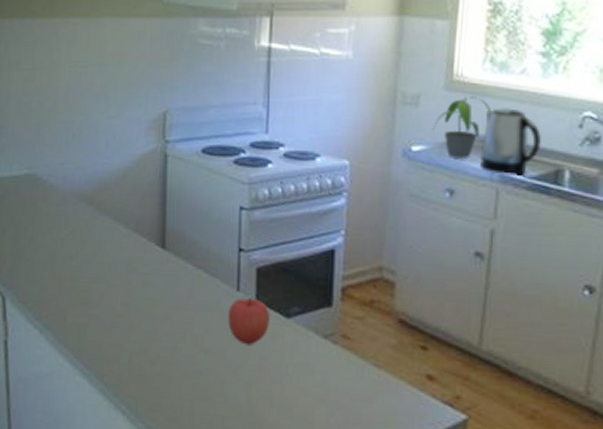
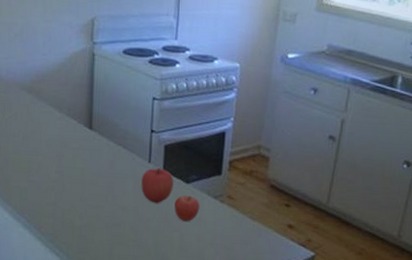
fruit: none [272,333,306,370] -> present [174,195,200,222]
potted plant: present [432,96,492,159] -> none [304,17,350,65]
kettle: present [479,107,542,176] -> none [337,26,385,79]

